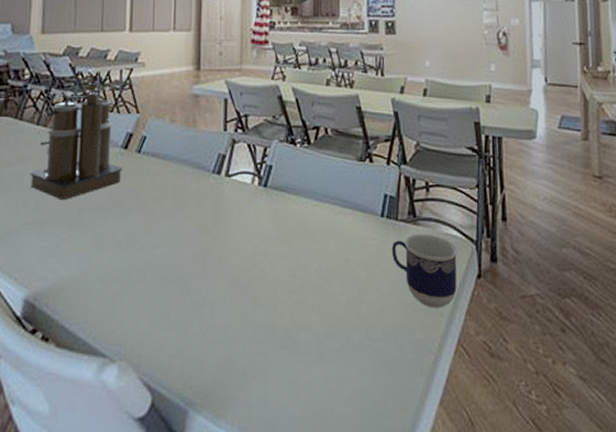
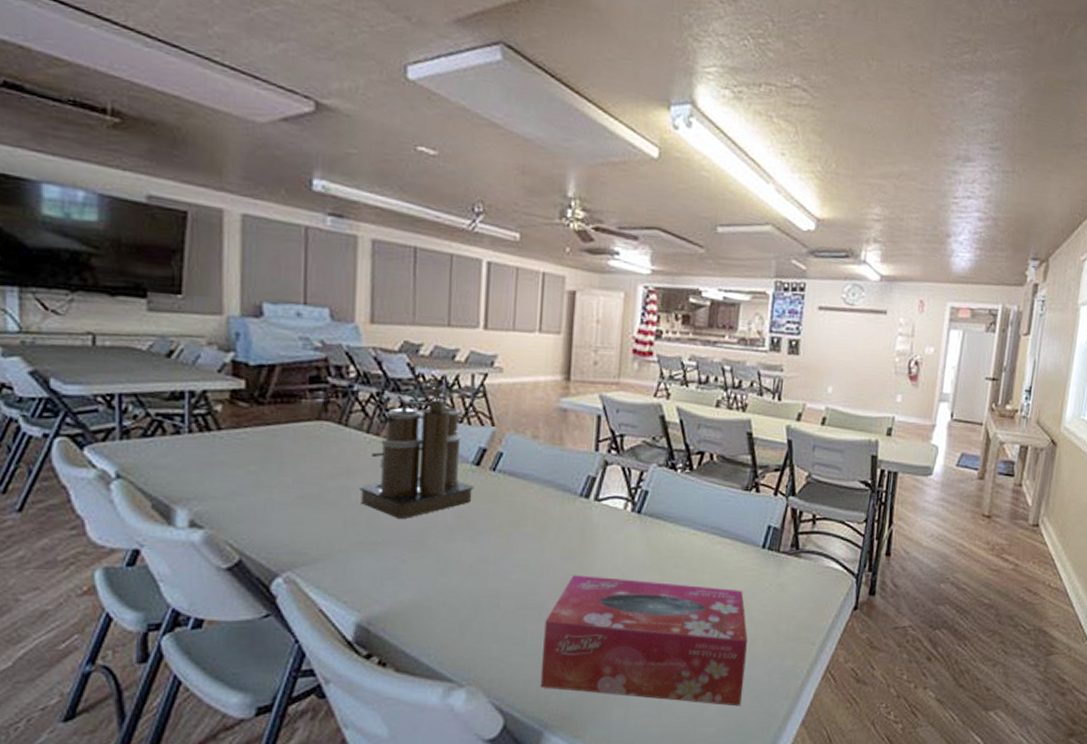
tissue box: none [184,248,377,384] -> present [540,575,748,707]
cup: present [391,233,458,308] -> none [769,566,838,638]

